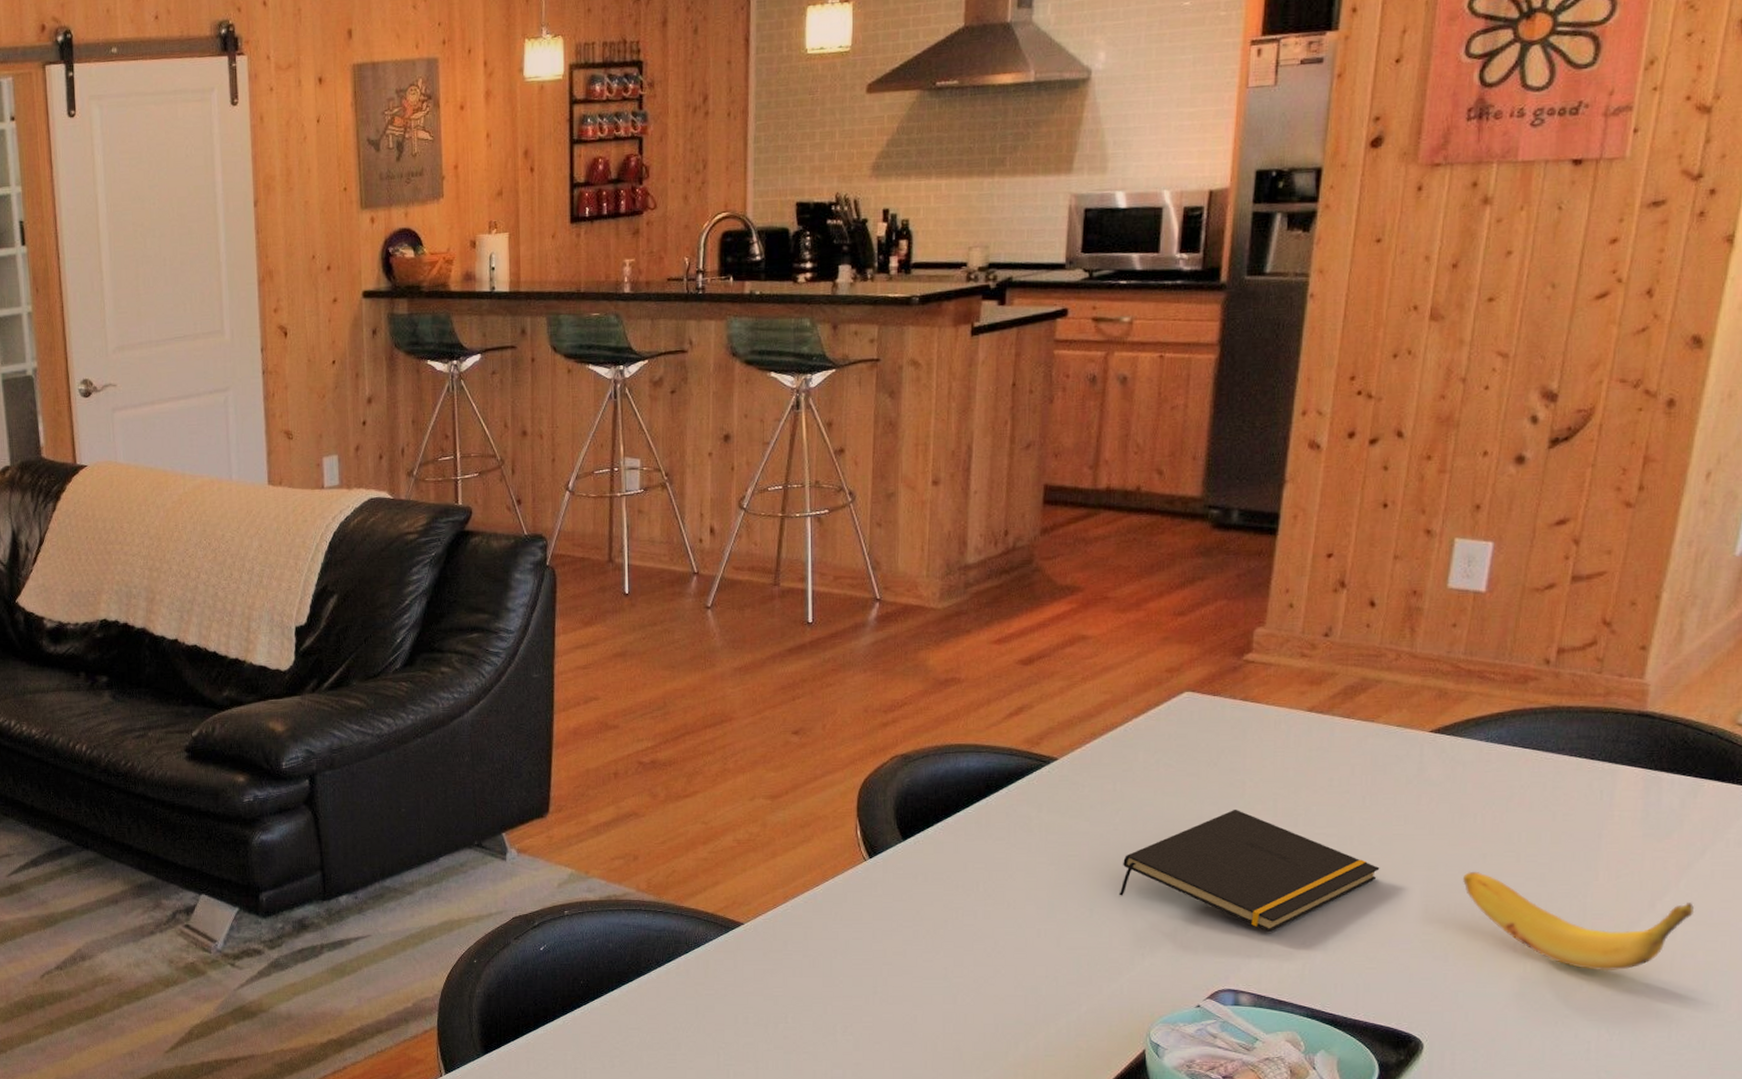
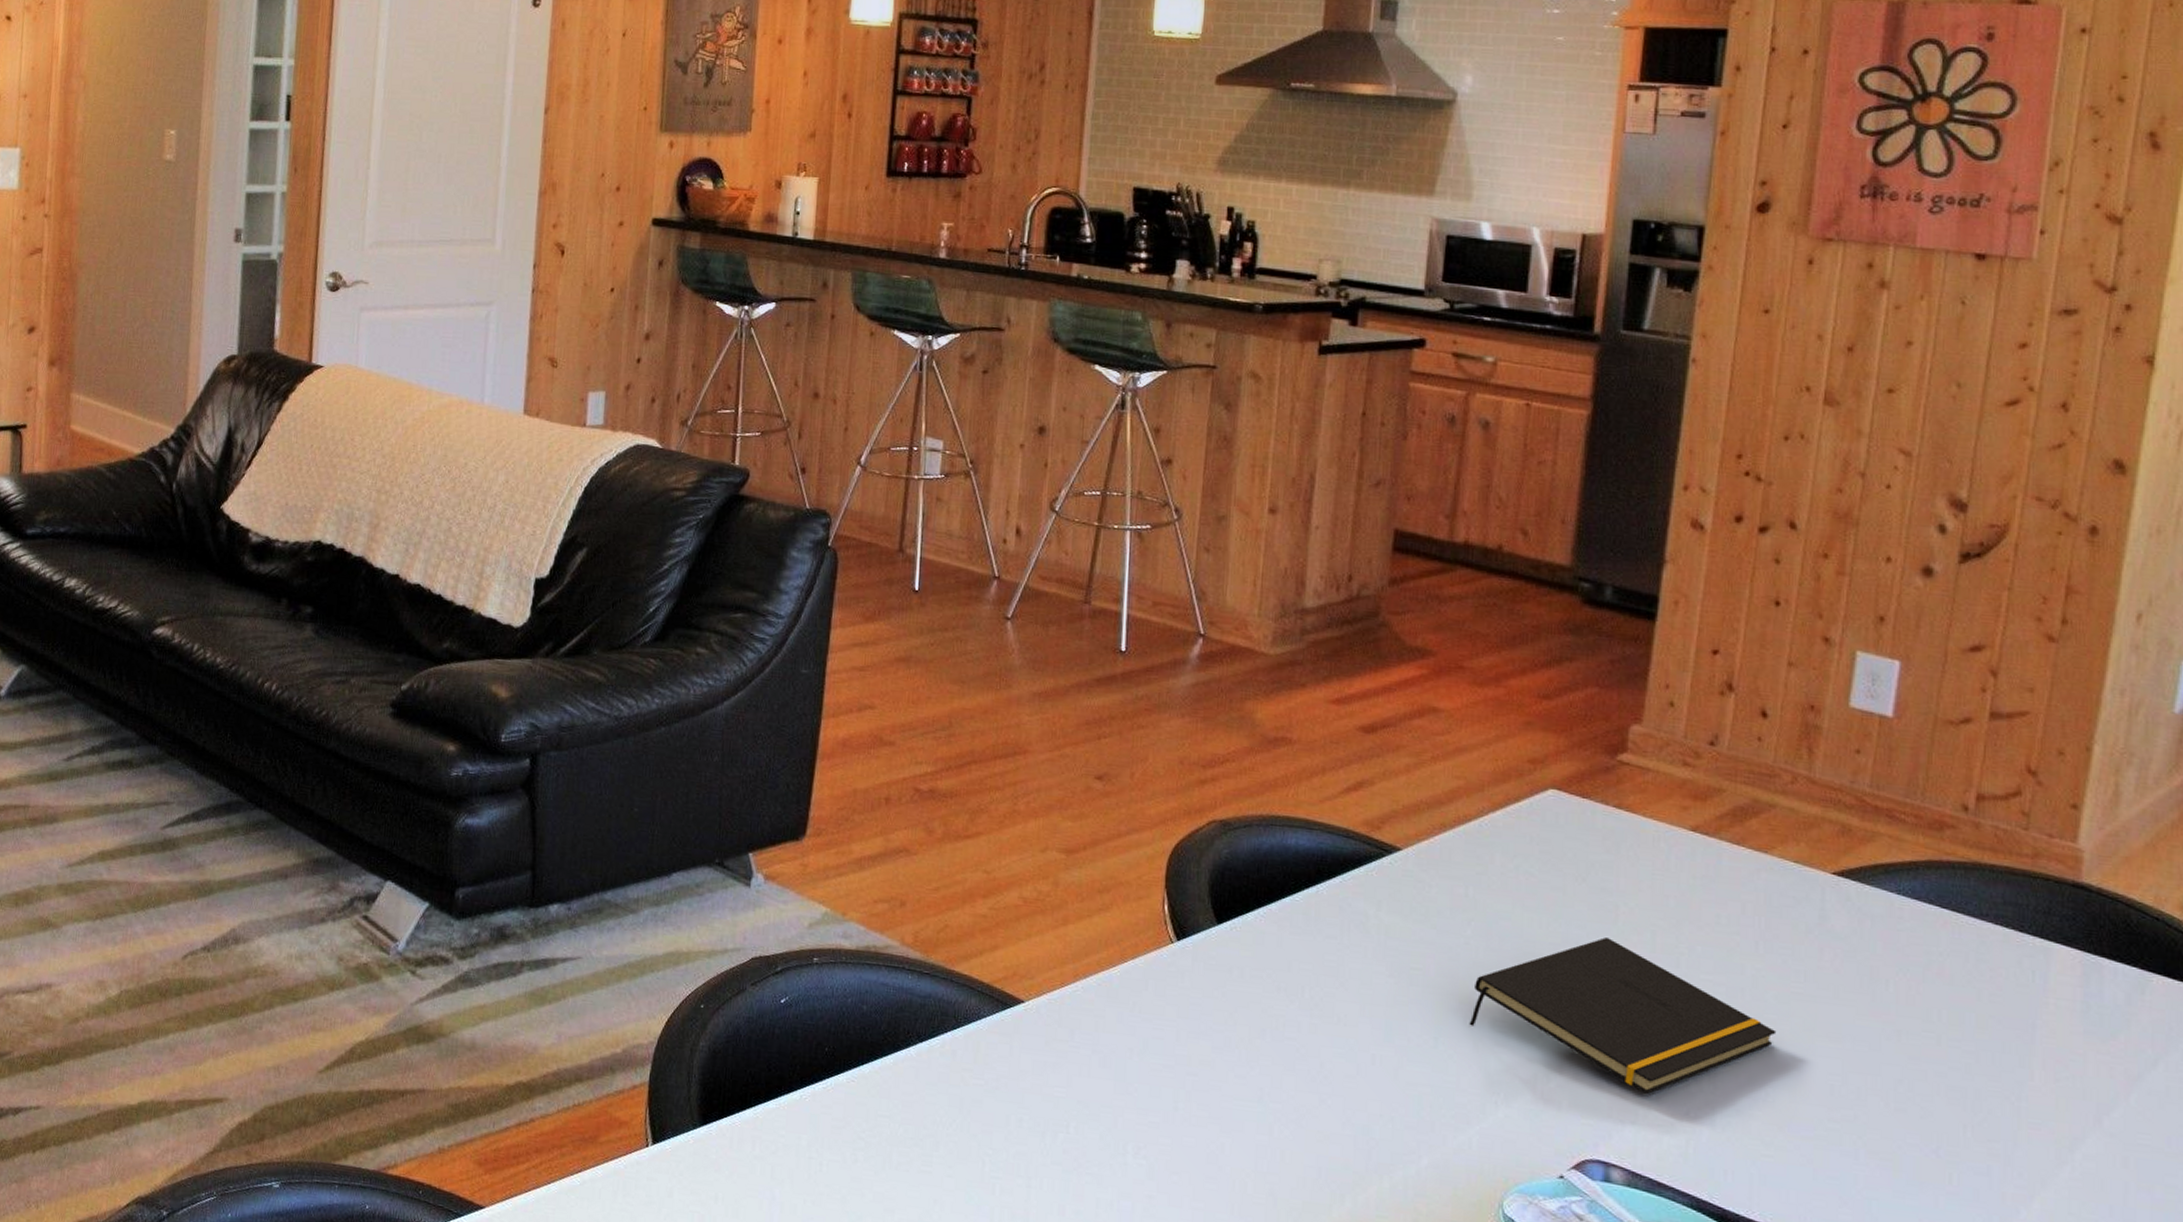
banana: present [1463,871,1695,972] -> none [1875,1049,2149,1198]

